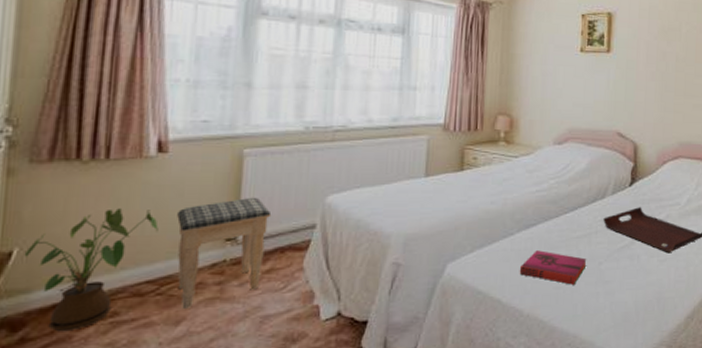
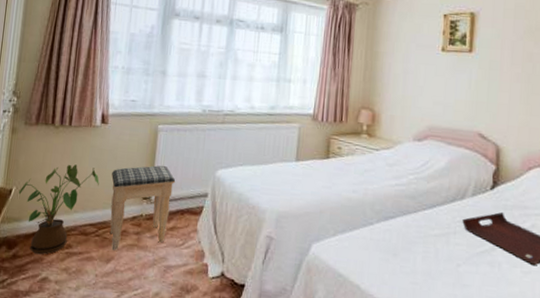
hardback book: present [519,250,587,285] -> none [377,243,445,283]

